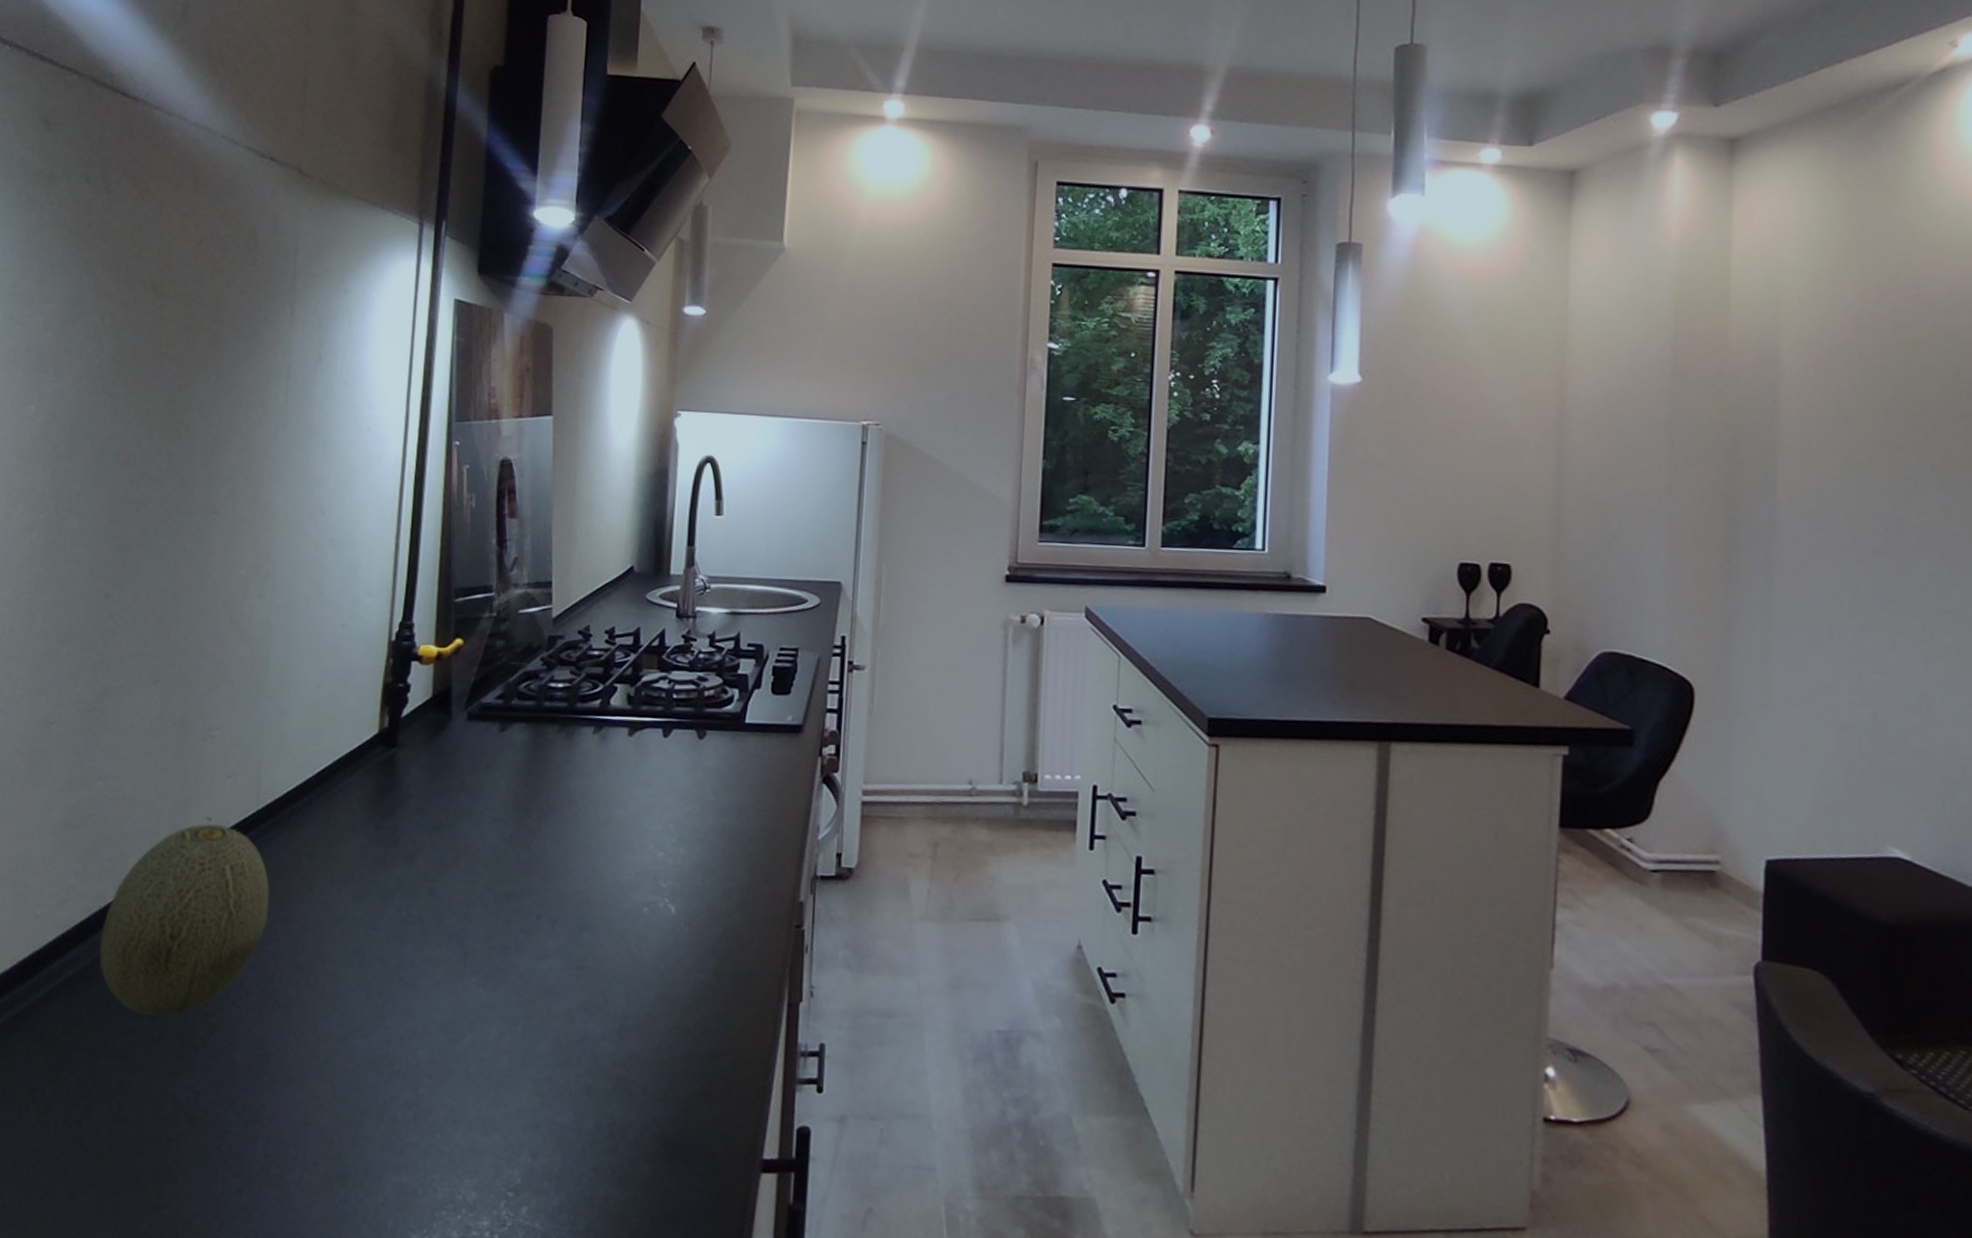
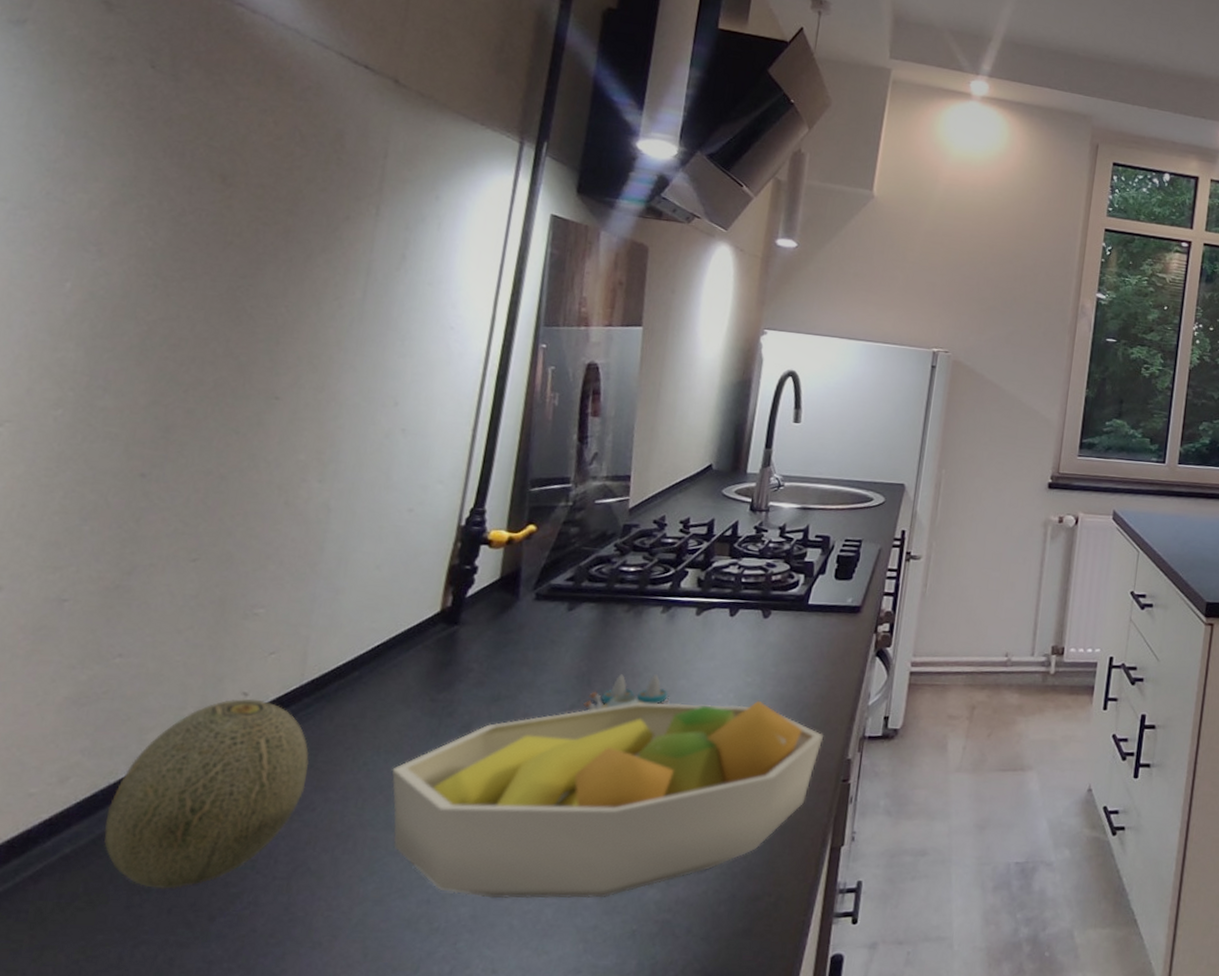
fruit bowl: none [345,832,771,1048] -> present [391,700,823,899]
salt and pepper shaker set: none [522,801,606,842] -> present [583,674,668,711]

